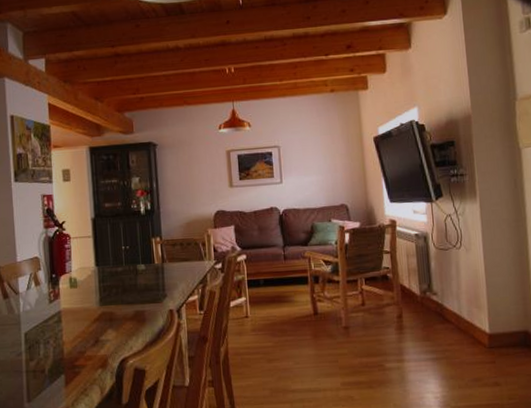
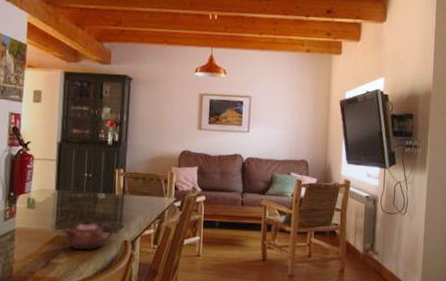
teapot: none [106,291,159,326] -> present [61,218,114,252]

